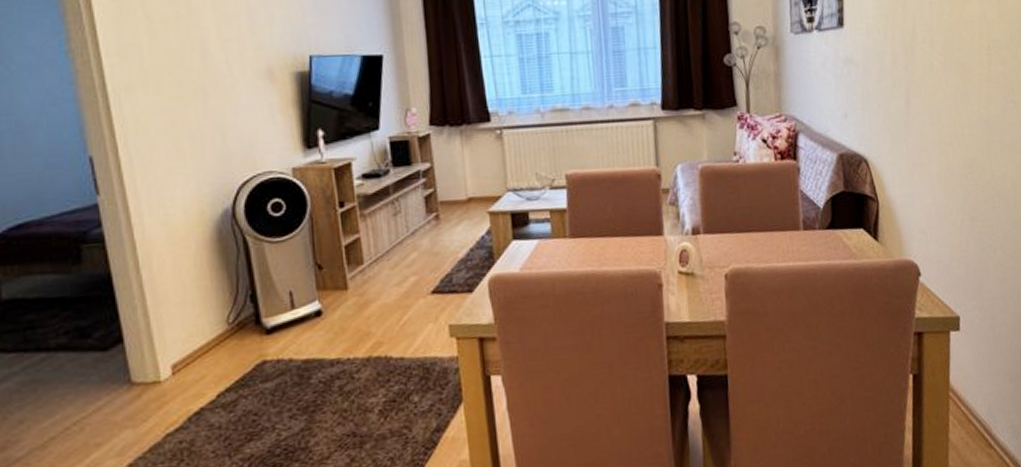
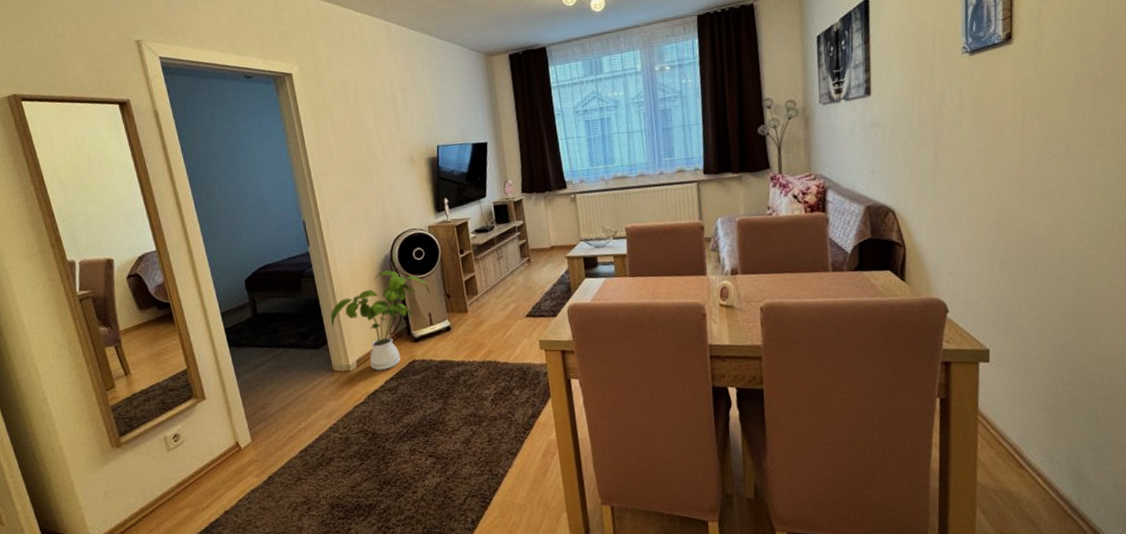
house plant: none [130,231,293,379] -> present [330,270,431,371]

